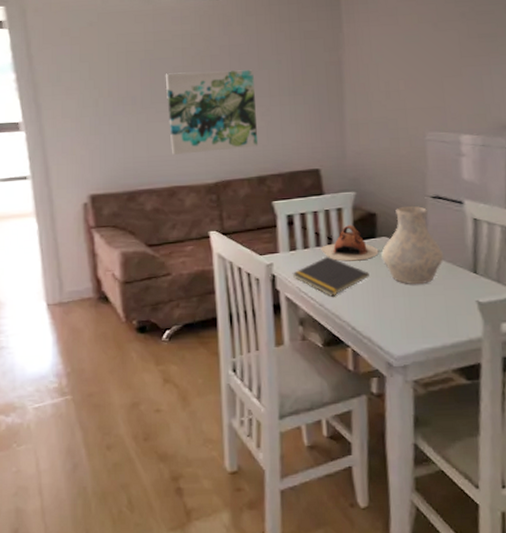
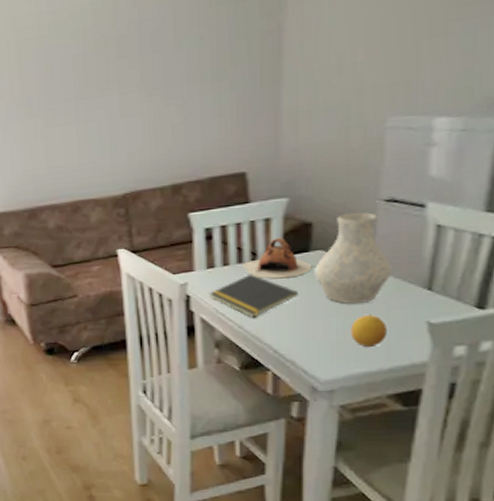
wall art: present [165,69,259,155] -> none [63,50,174,164]
fruit: none [415,293,446,324] -> present [350,314,387,347]

